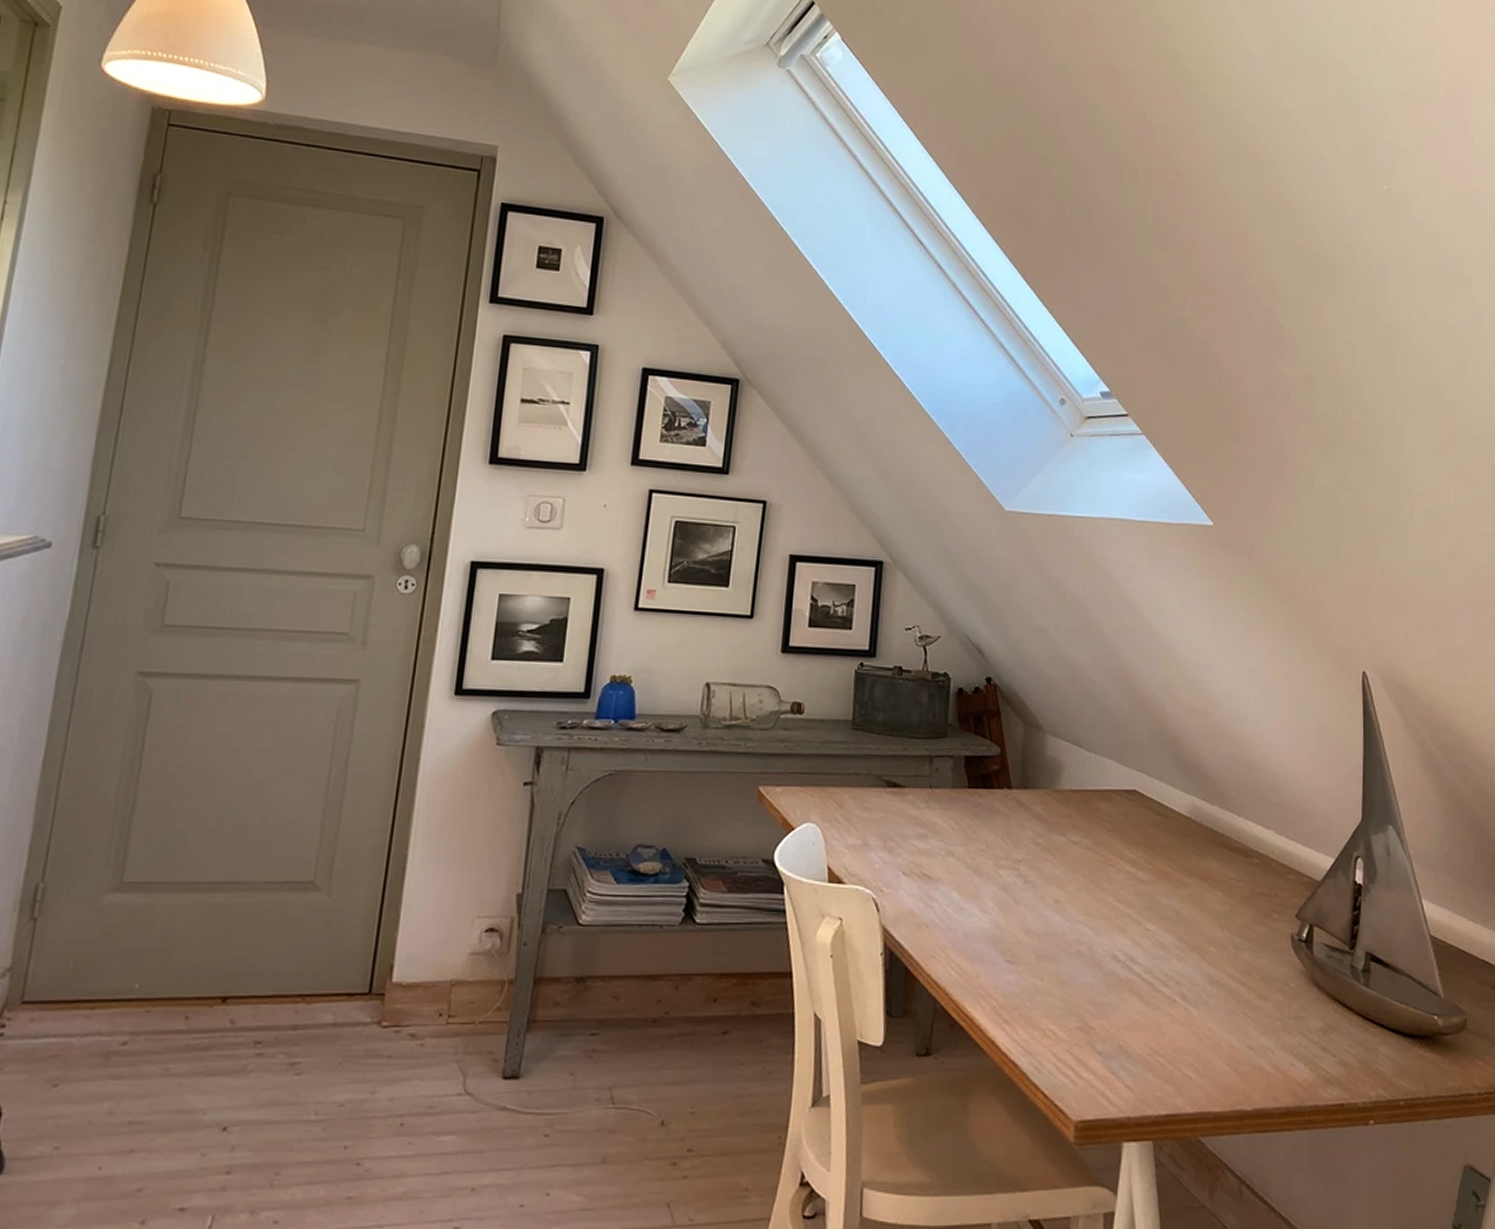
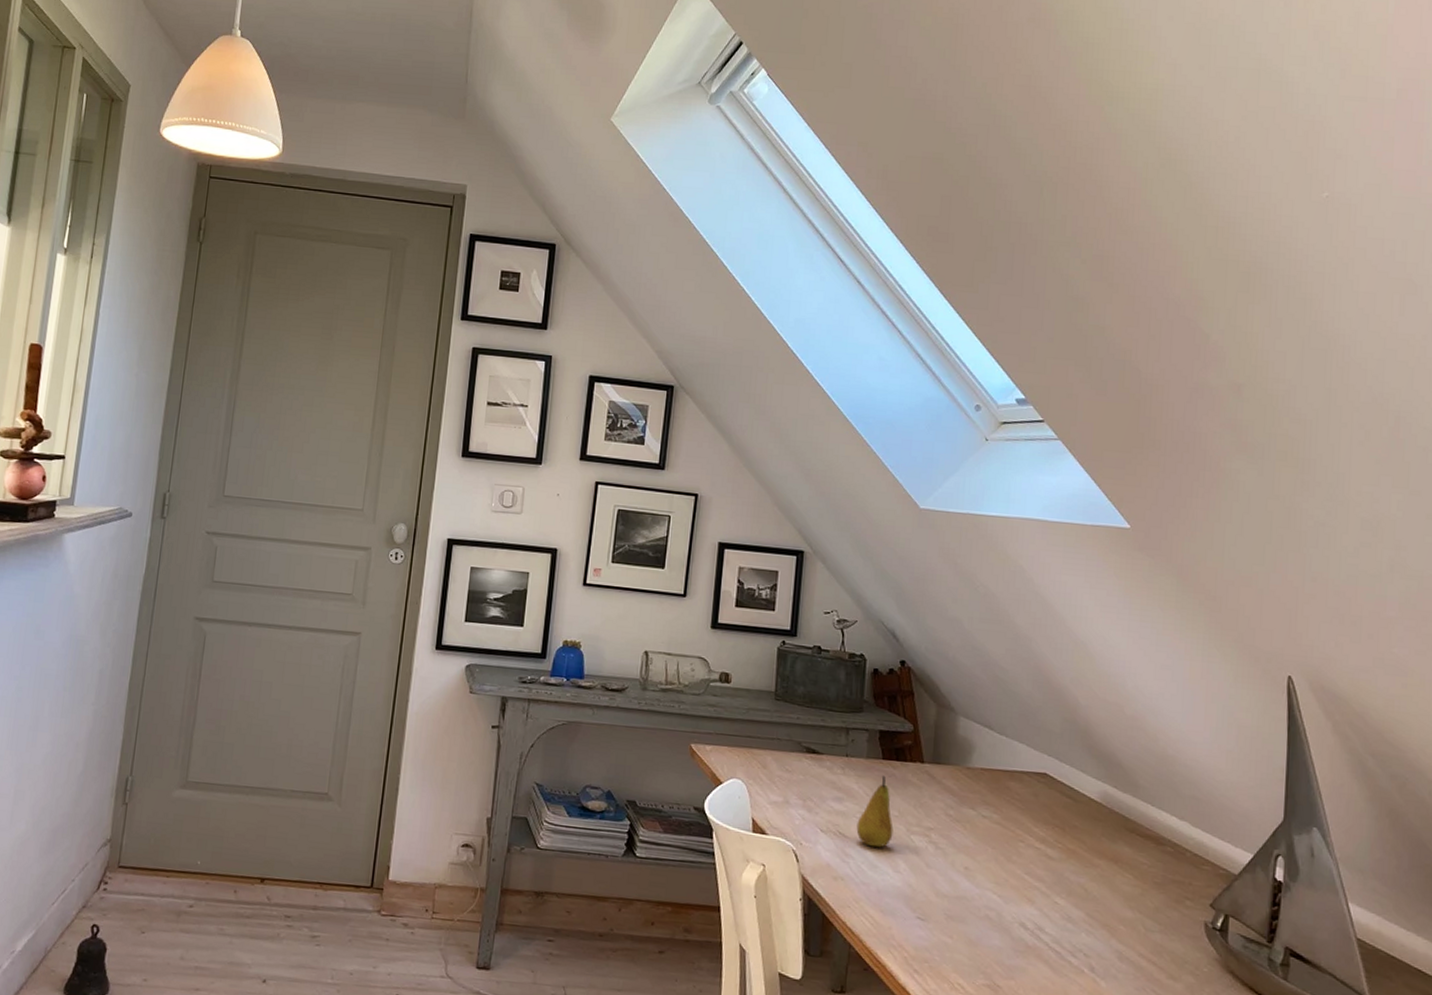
fruit: none [941,806,981,887] -> present [856,775,894,848]

